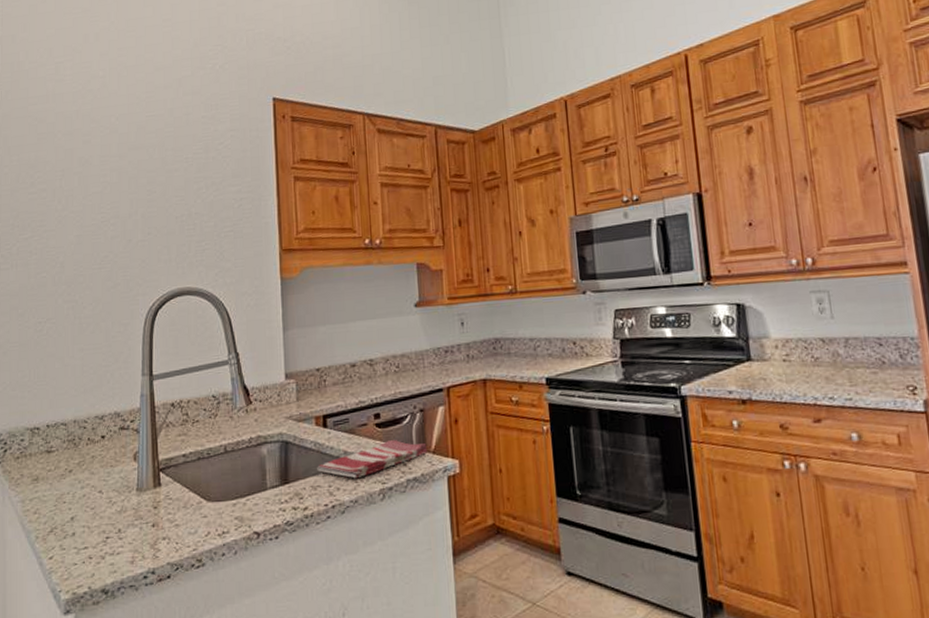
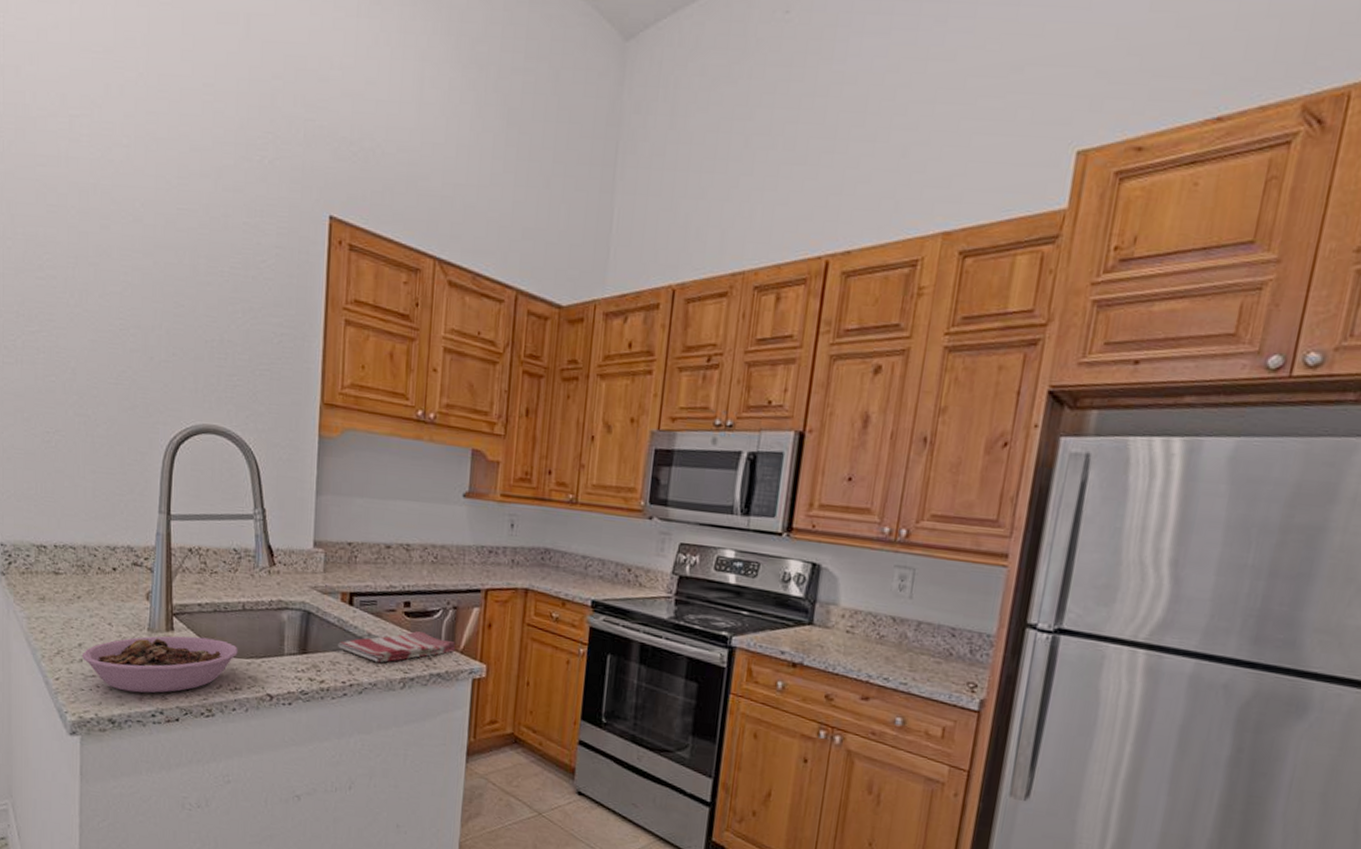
bowl: none [74,486,223,557] -> present [81,636,238,693]

